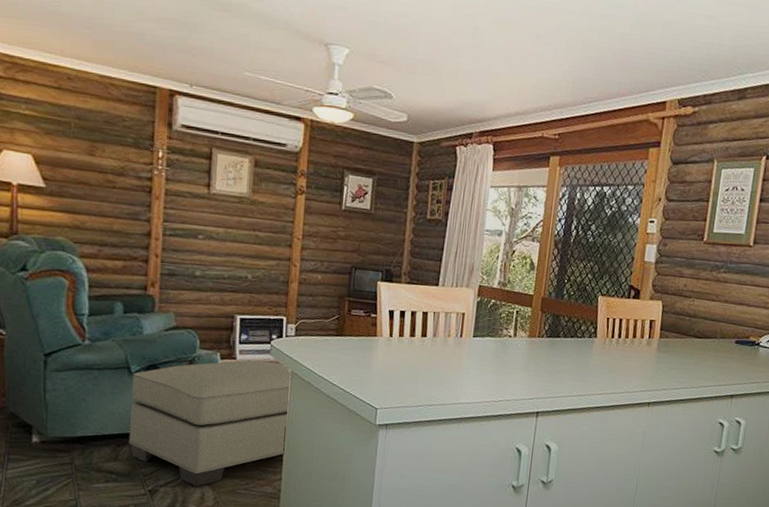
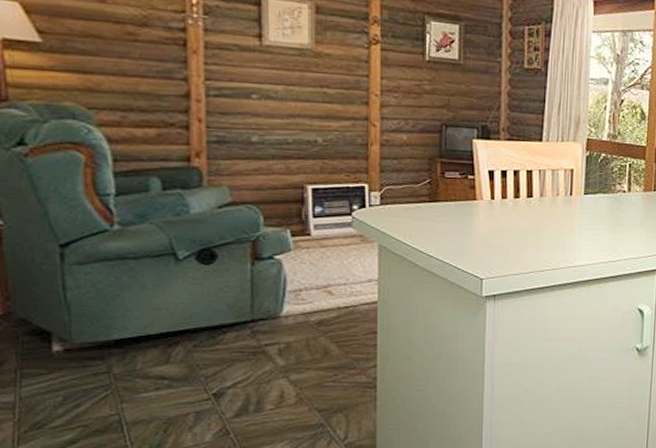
ottoman: present [128,360,290,487] -> none [181,235,379,384]

